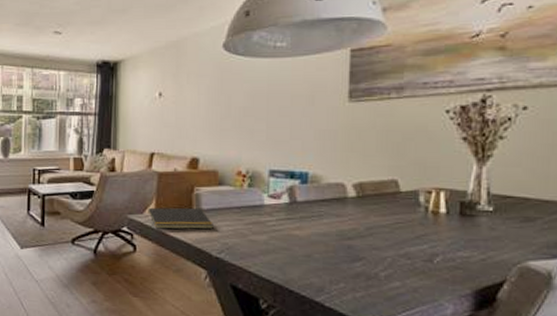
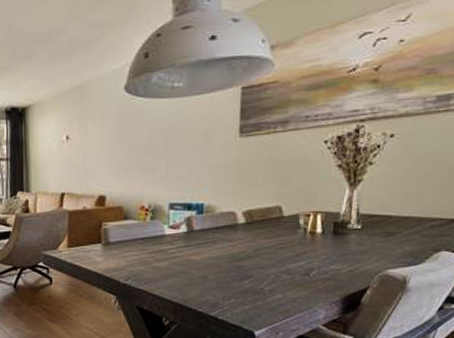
notepad: present [148,207,214,230] -> none [61,241,121,262]

